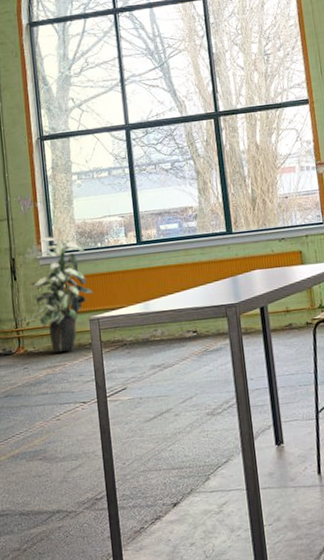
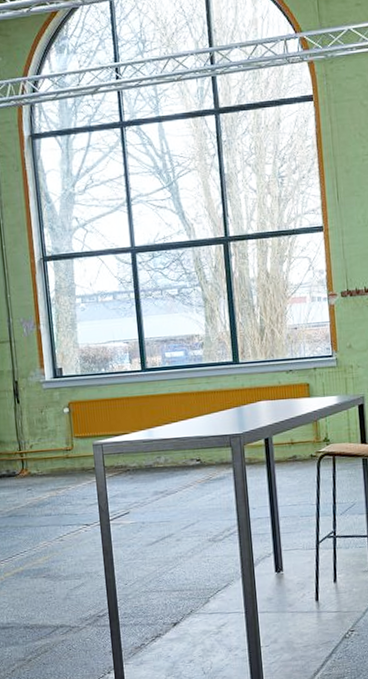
indoor plant: present [30,237,94,352] -> none [33,361,98,476]

